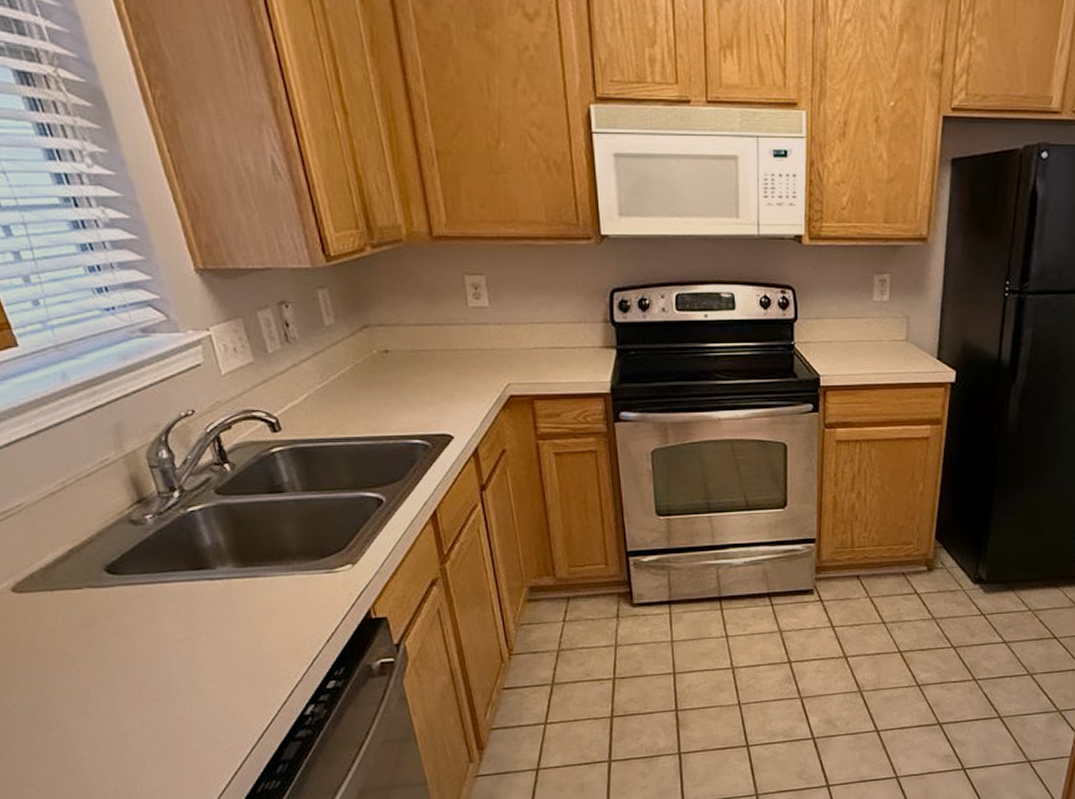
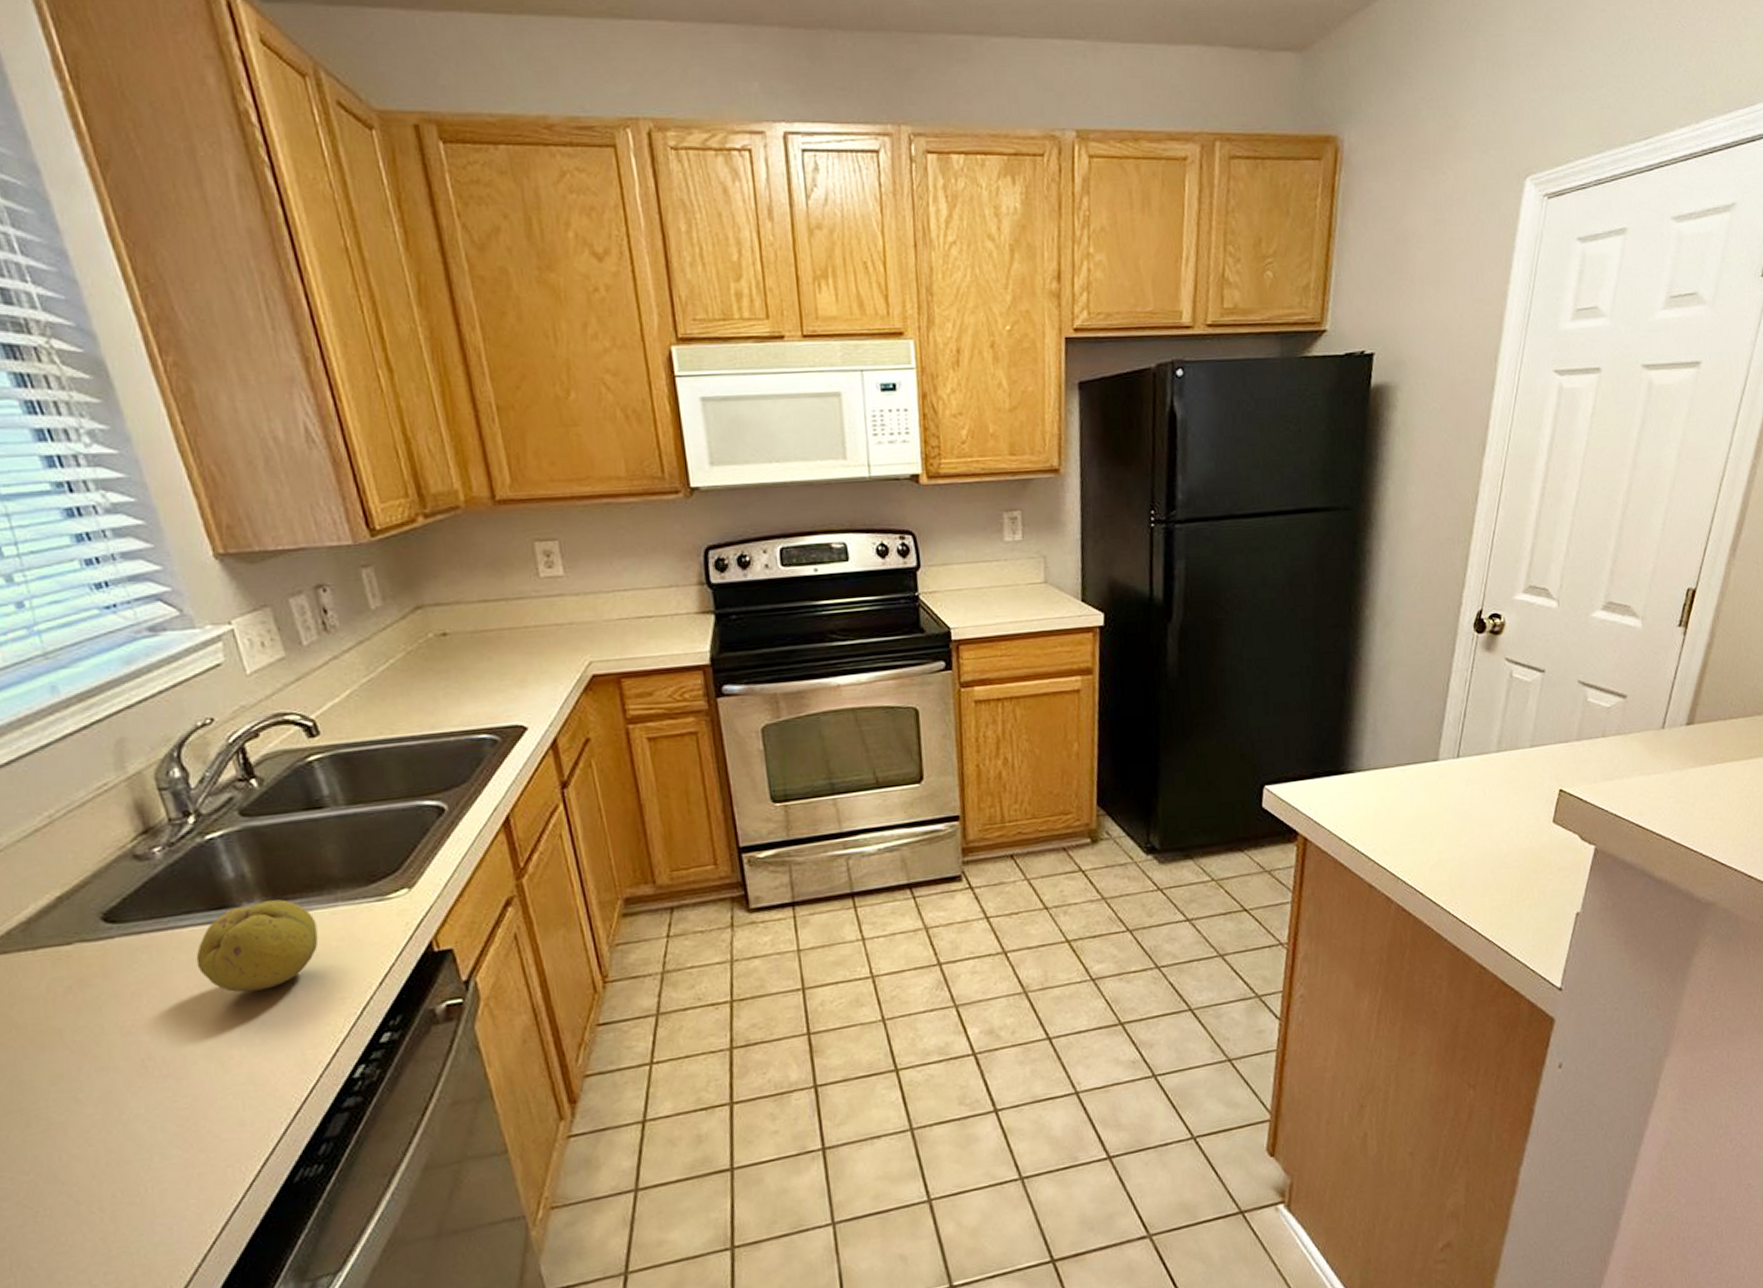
fruit: none [180,565,278,639] -> present [196,899,319,992]

